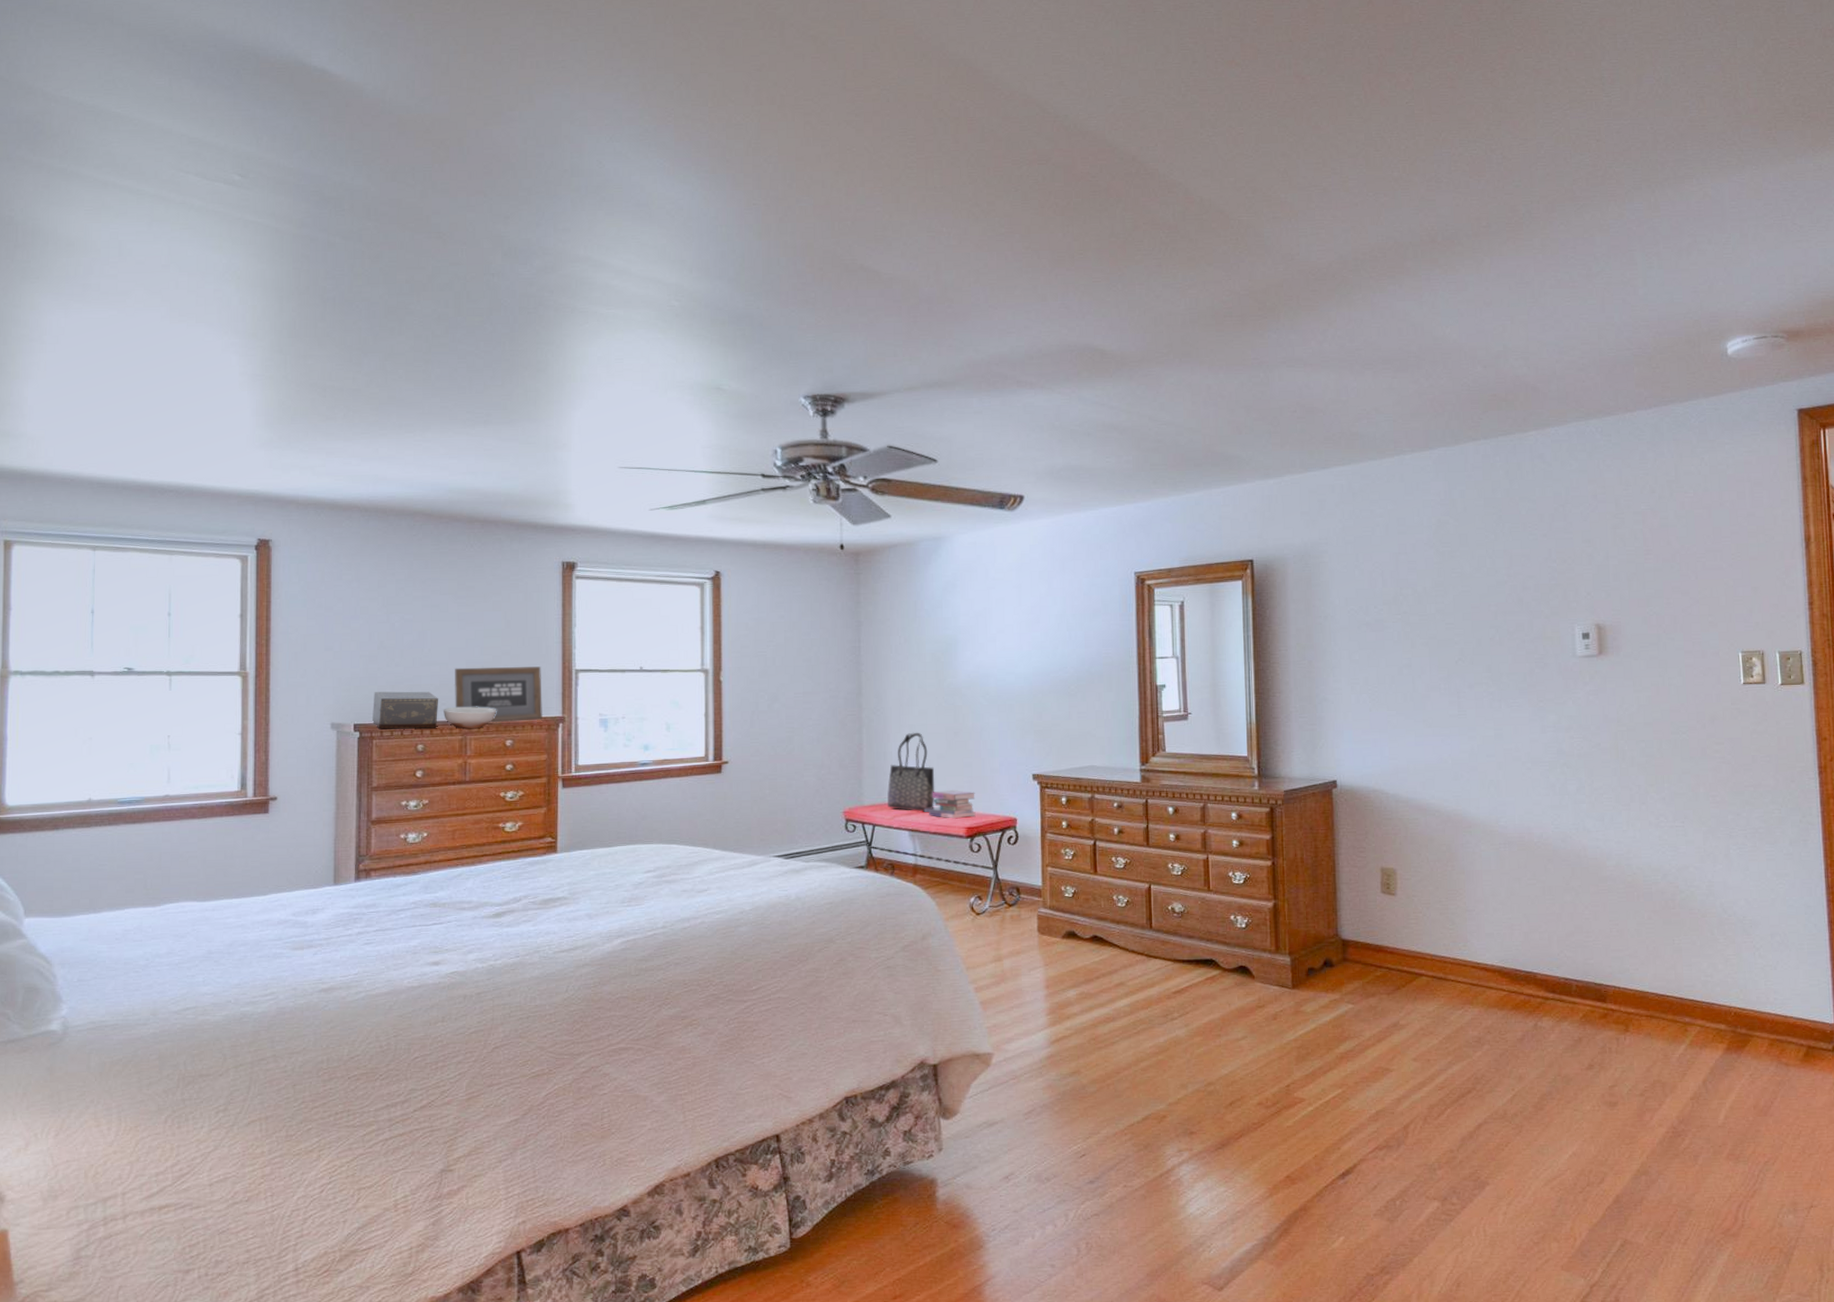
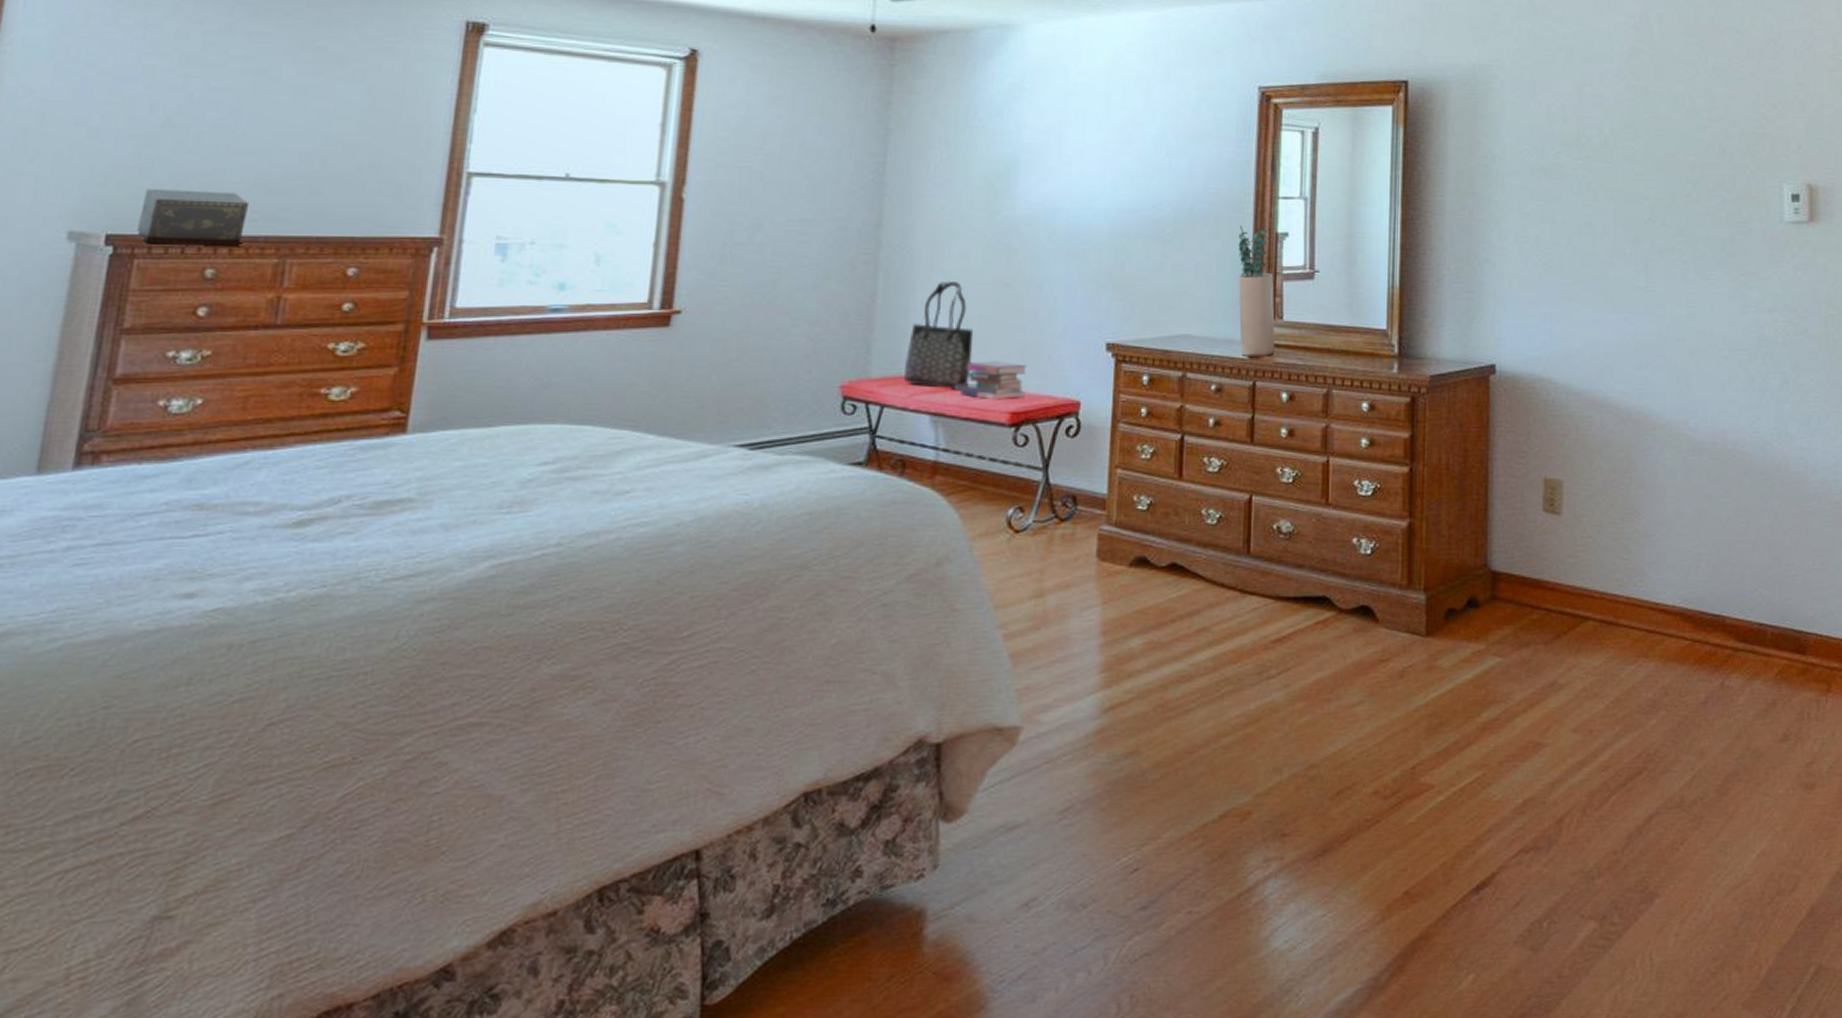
bowl: present [442,707,497,729] -> none [253,217,339,249]
picture frame: present [454,666,543,723] -> none [273,160,416,243]
vase: none [1127,673,1161,781] -> present [1238,217,1276,358]

